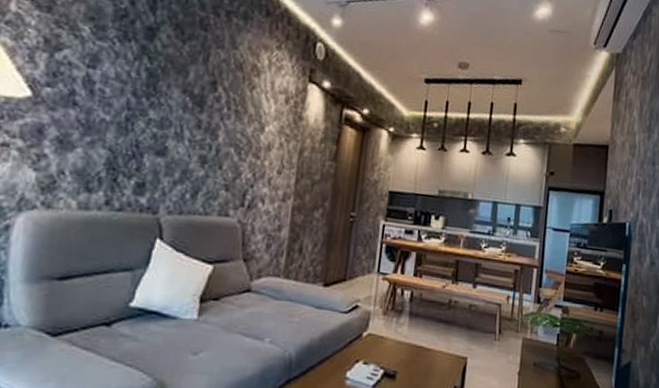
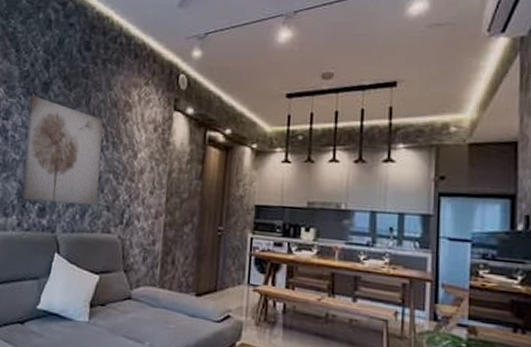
wall art: none [113,41,225,183] -> present [22,95,103,205]

